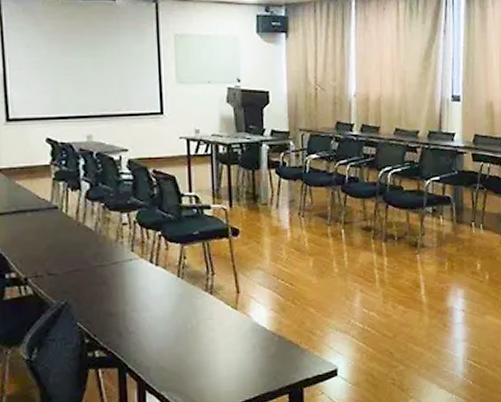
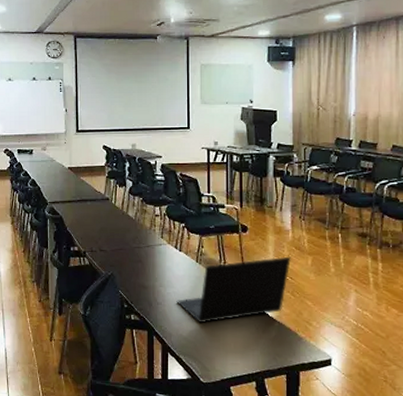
laptop: none [154,259,291,349] -> present [176,256,292,323]

